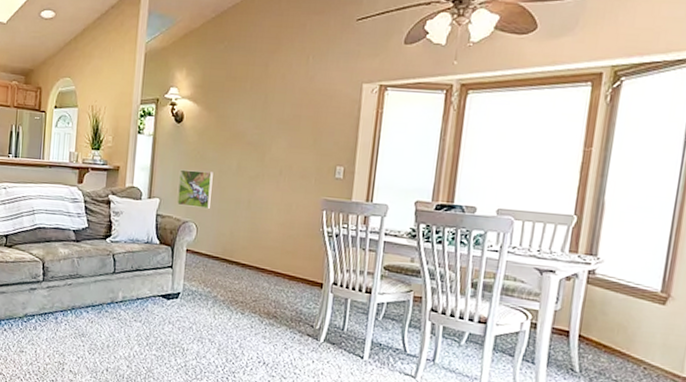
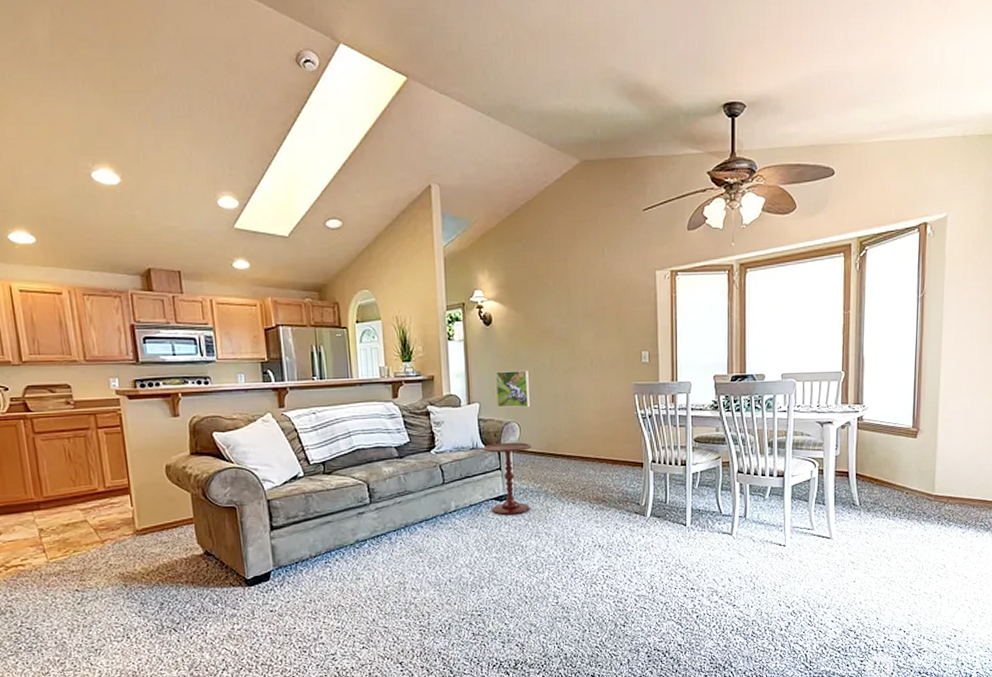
side table: none [157,240,207,316] -> present [483,442,532,515]

